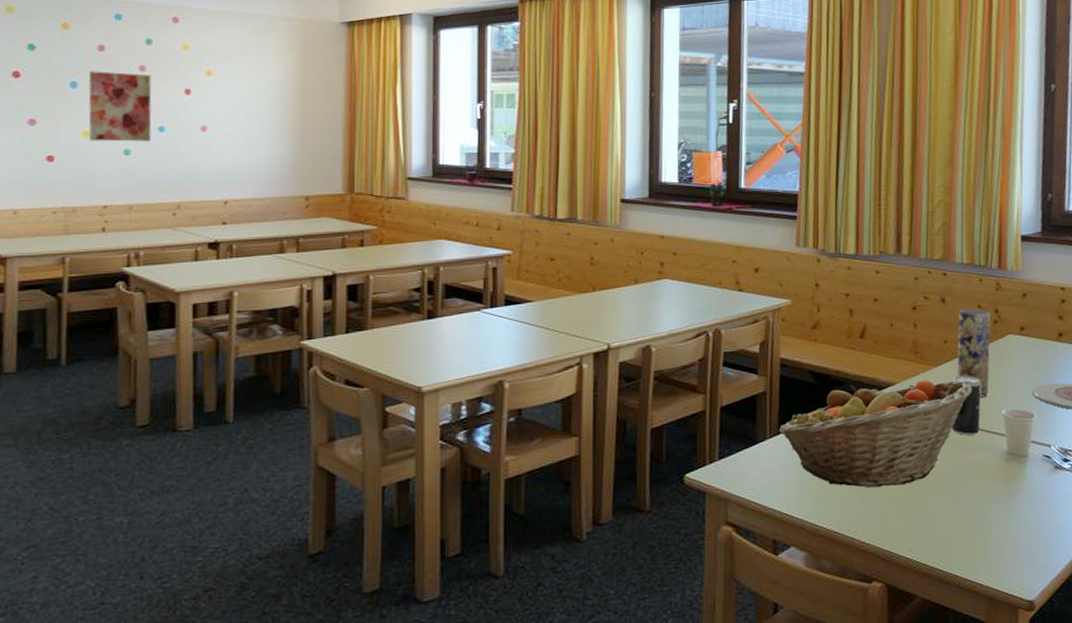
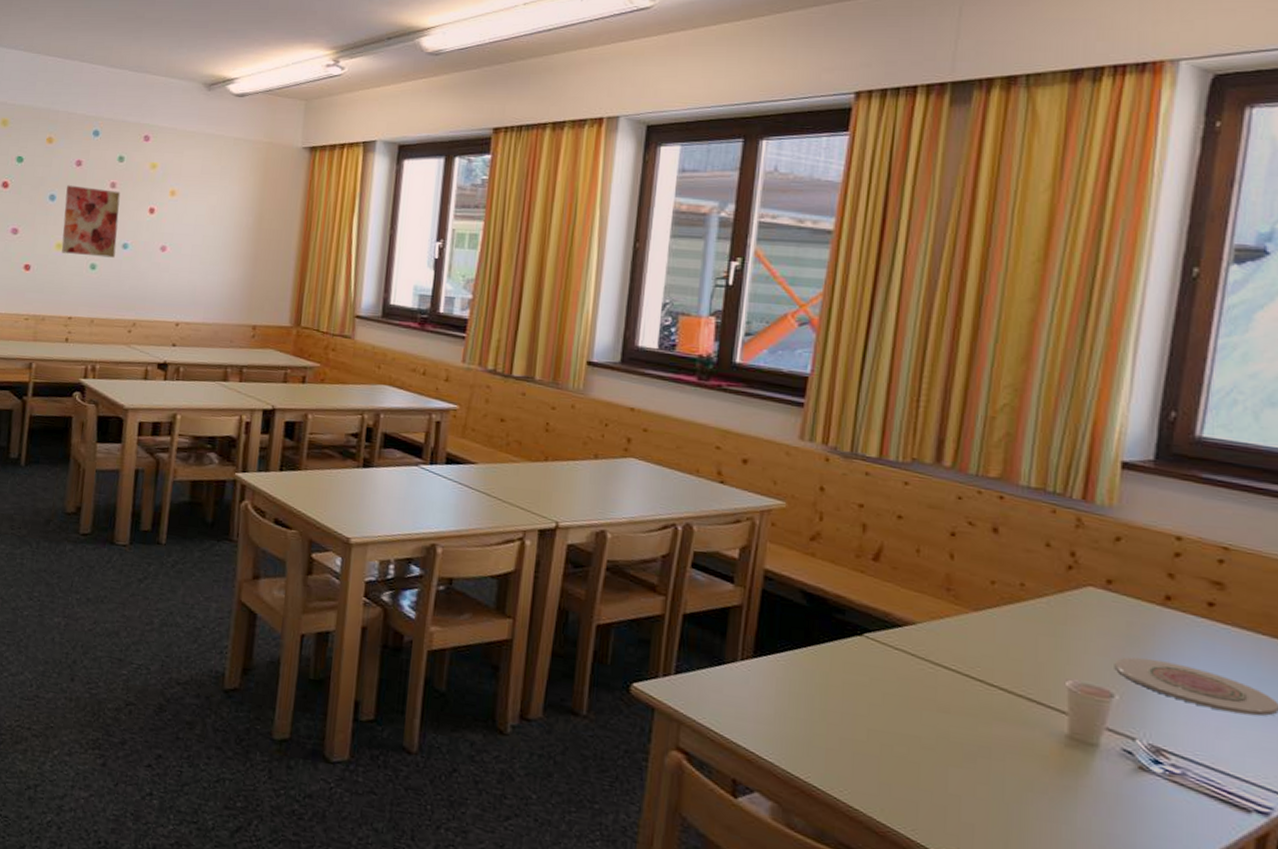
fruit basket: present [779,379,973,488] -> none [754,615,1025,749]
beverage can: present [951,375,981,435] -> none [988,627,1038,706]
vase: present [957,308,991,397] -> none [1005,544,1064,661]

